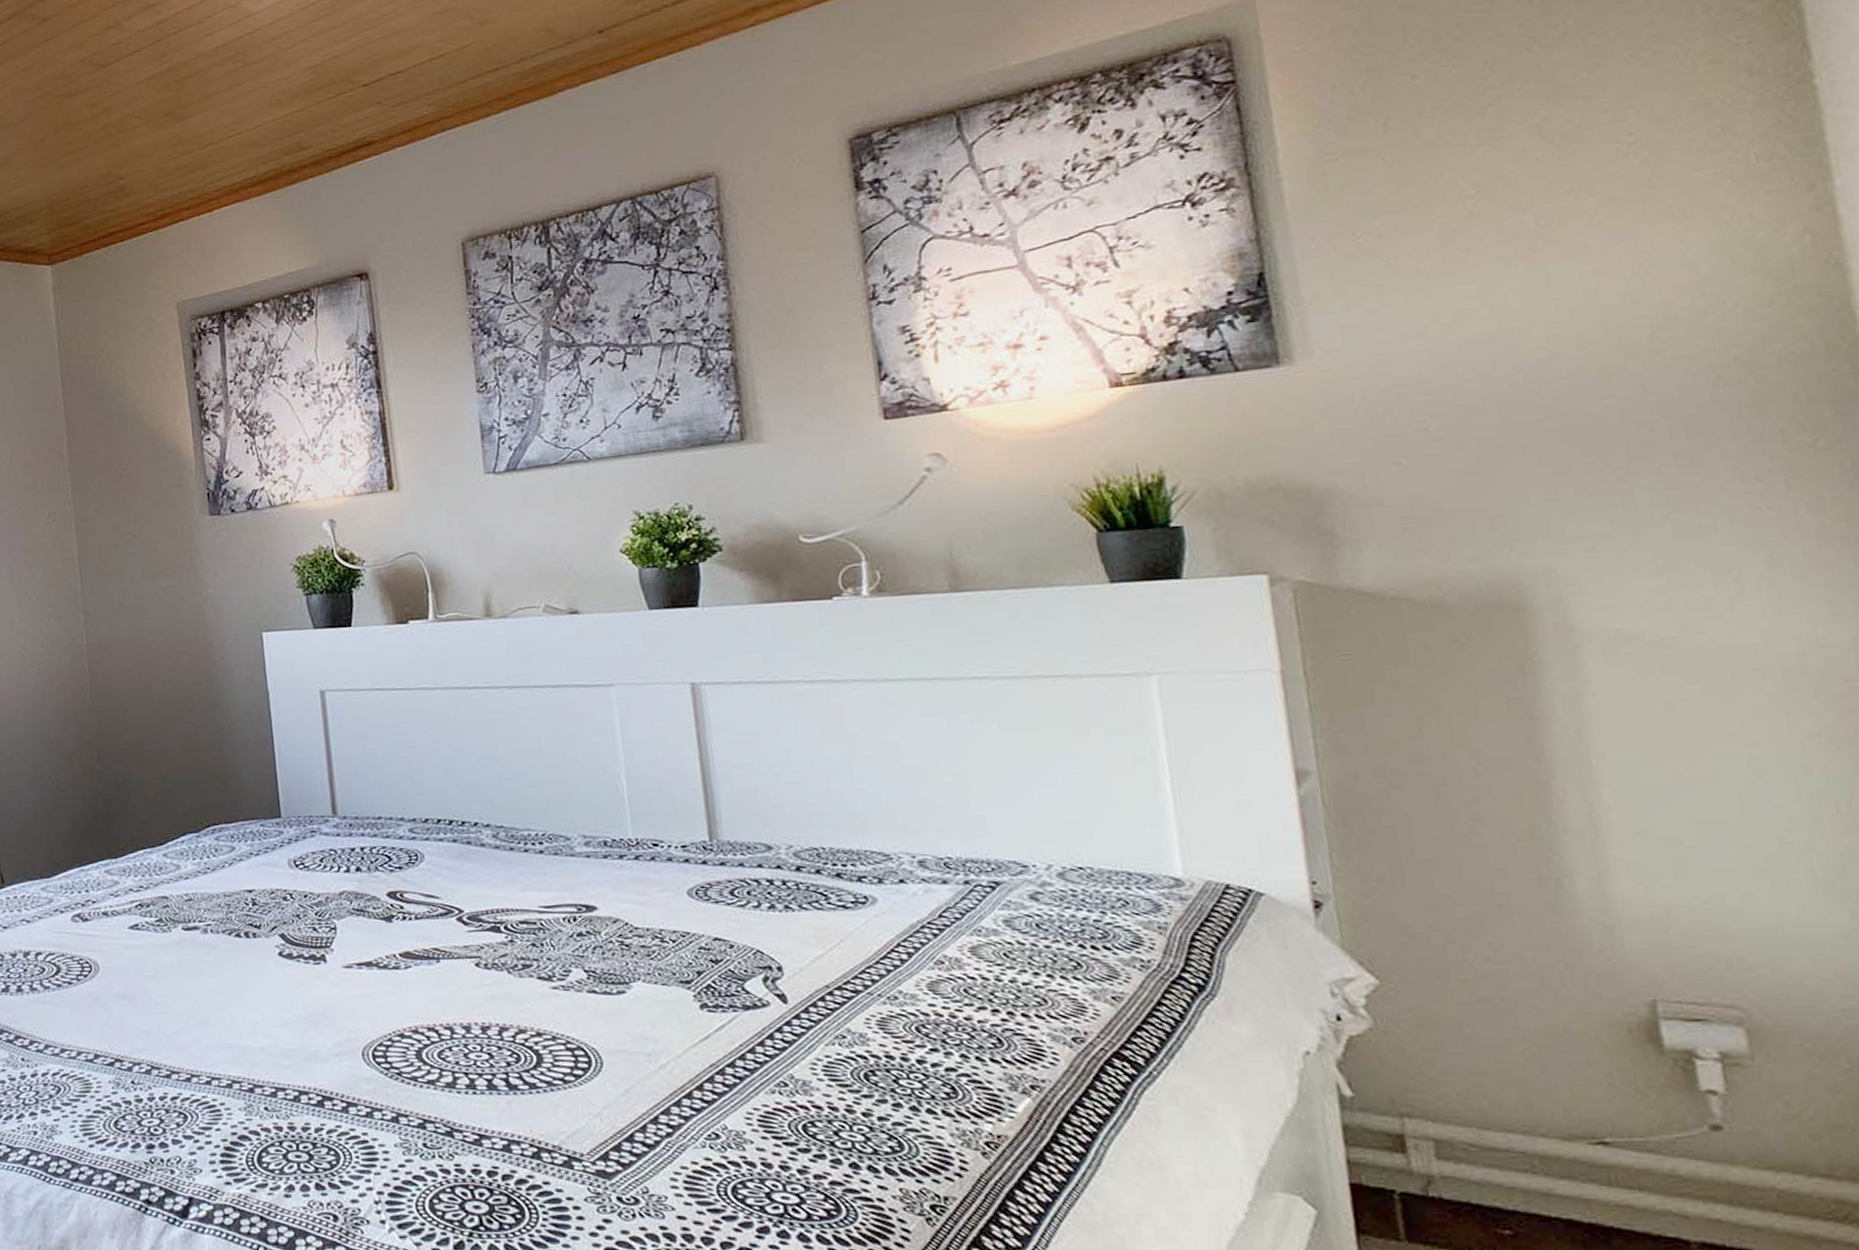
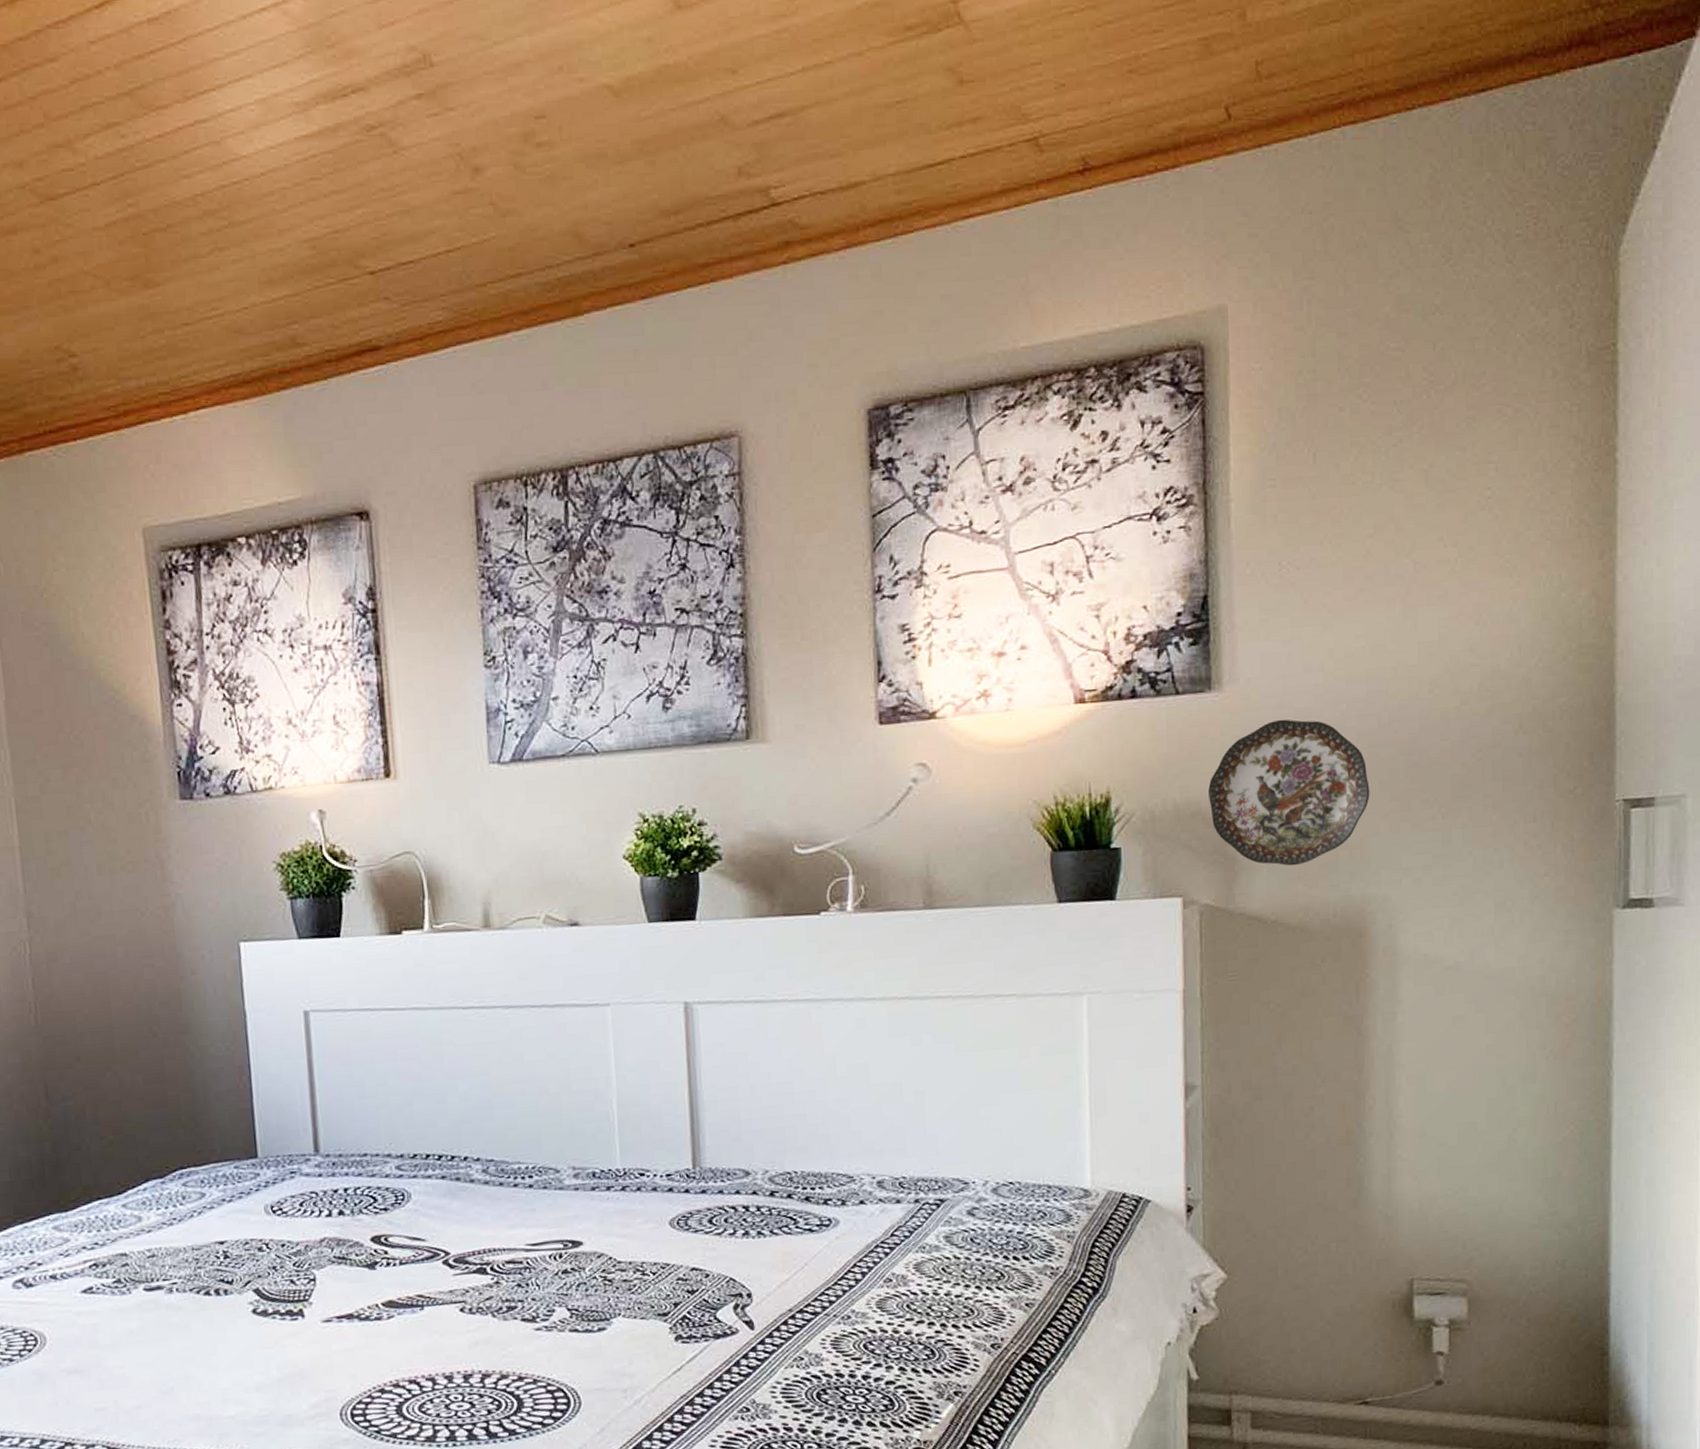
decorative plate: none [1288,387,1510,539] -> present [1208,719,1370,866]

